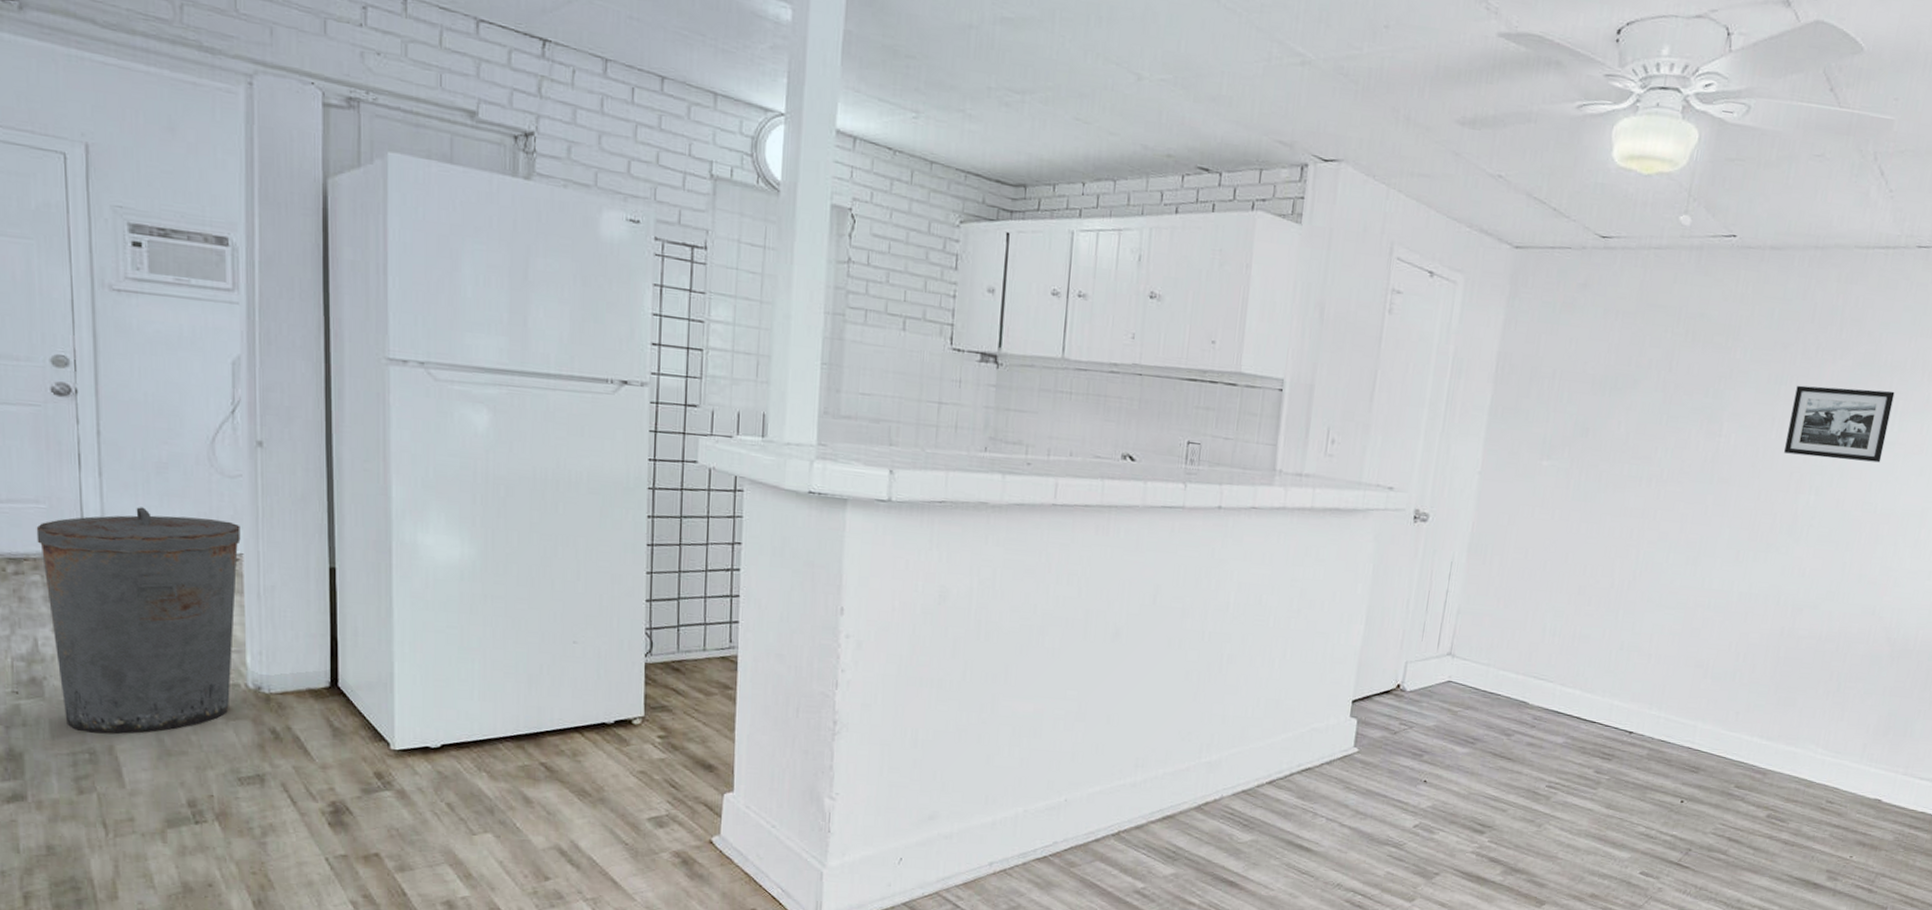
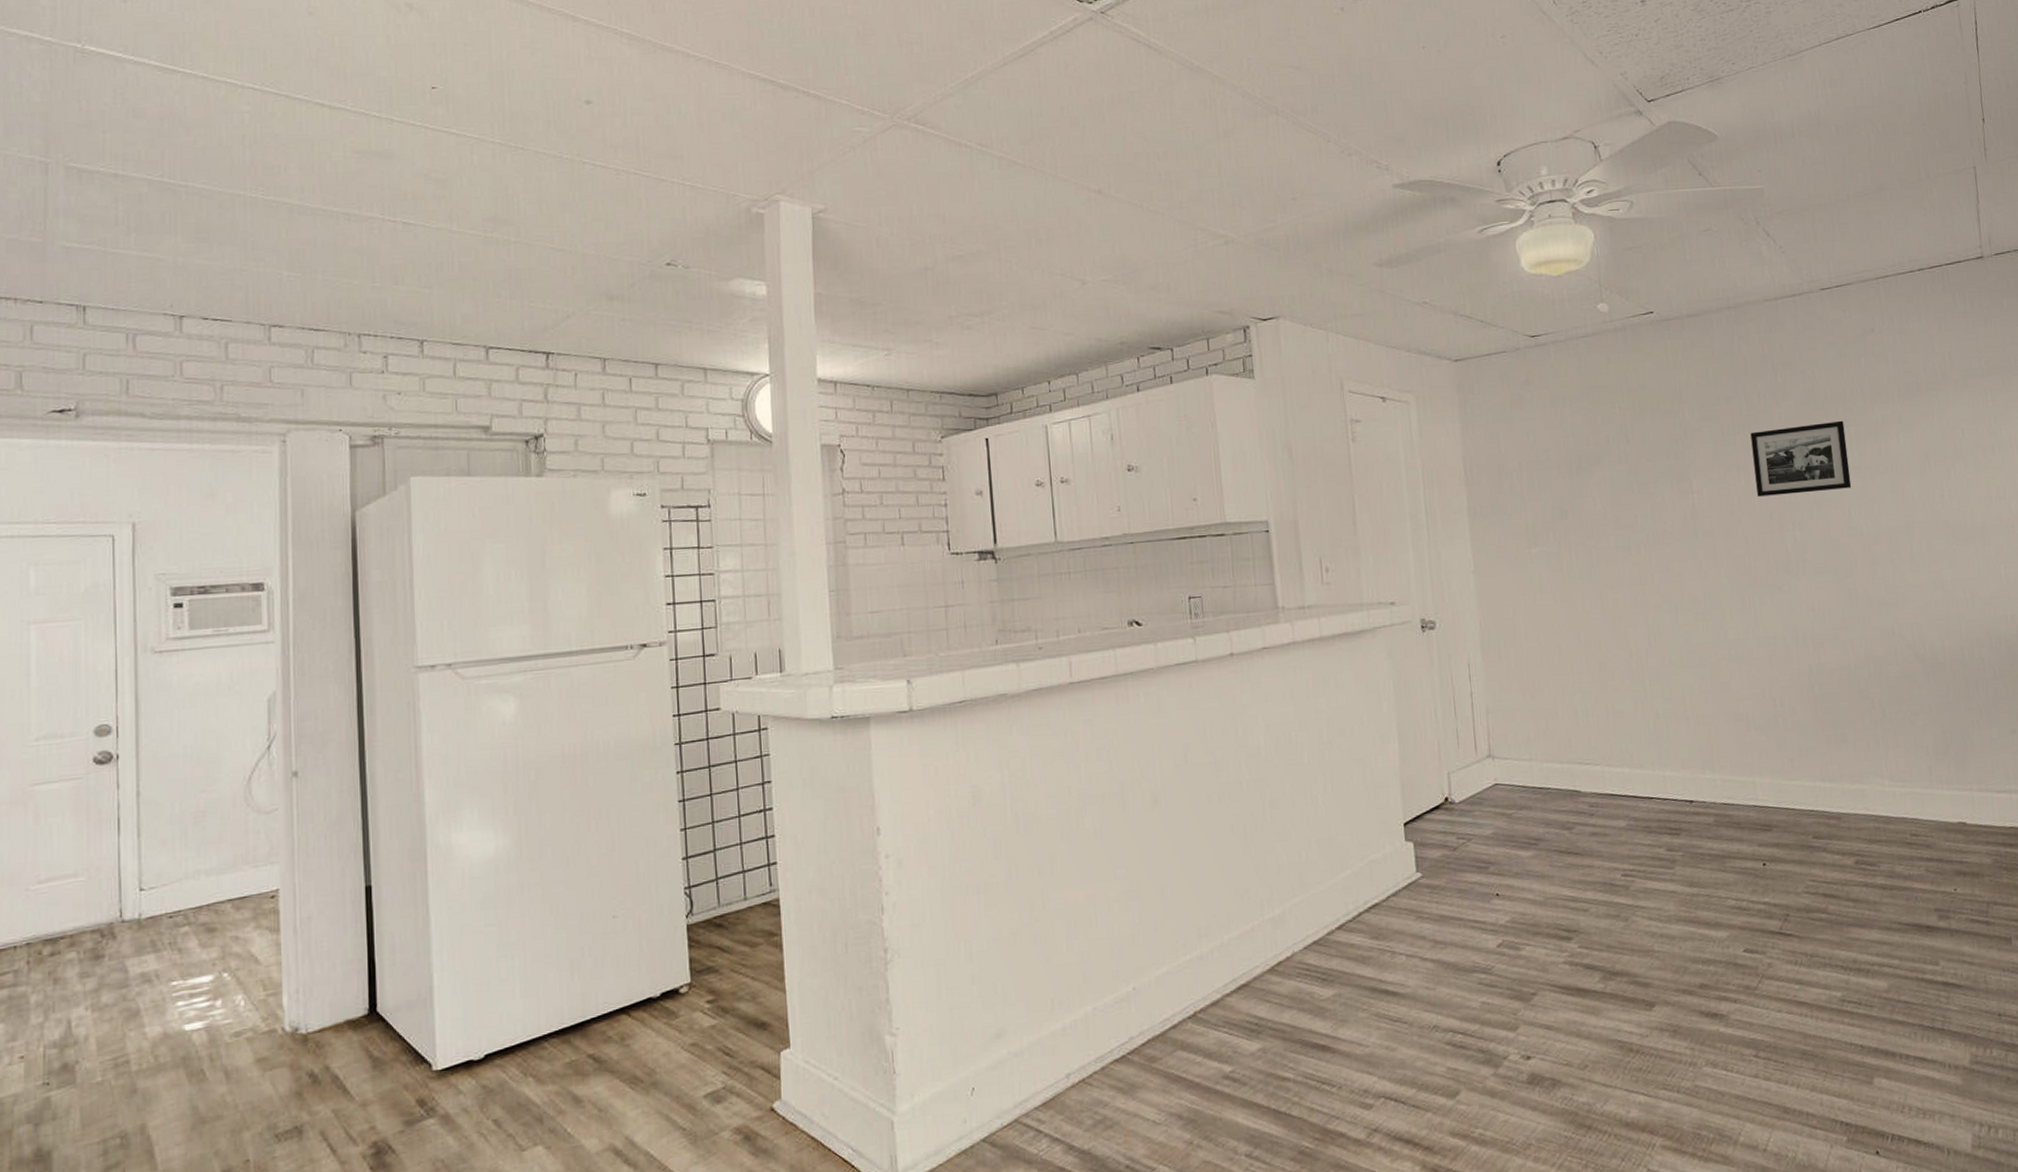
trash can: present [36,507,241,734] -> none [74,858,277,1114]

